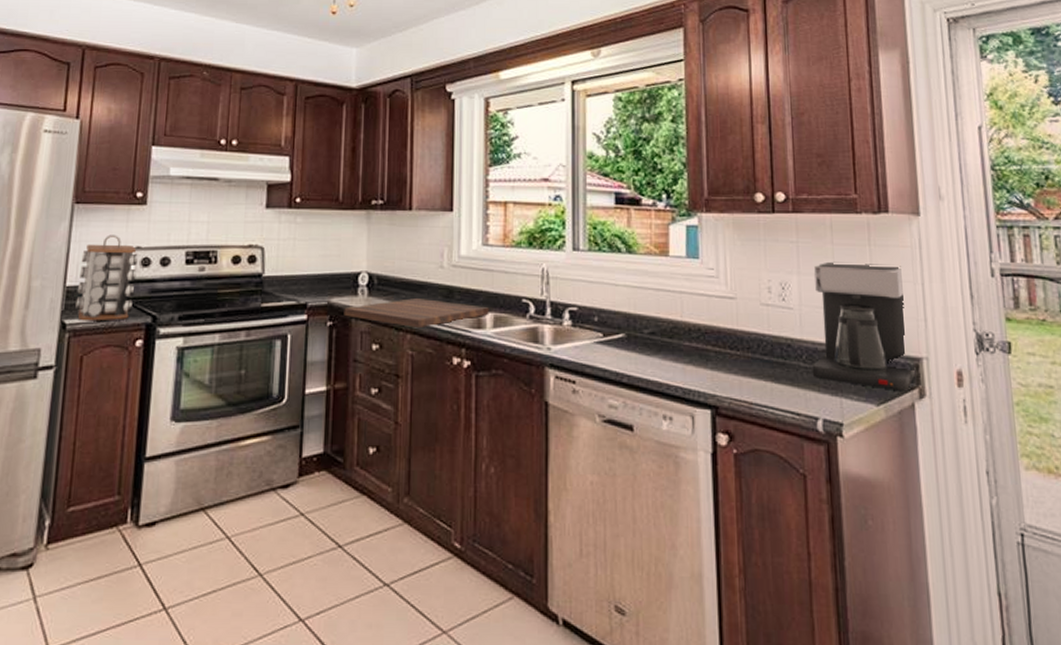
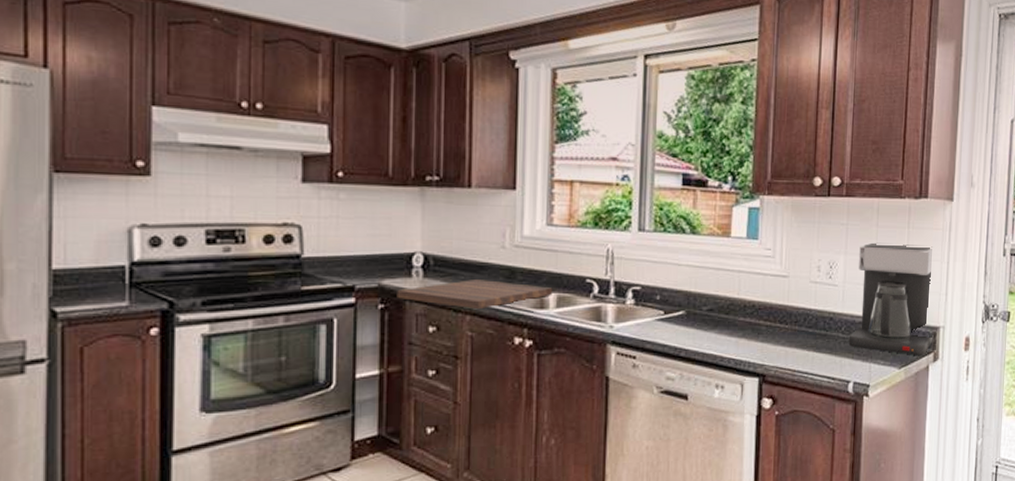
spice rack: present [75,234,138,322] -> none [67,210,144,309]

